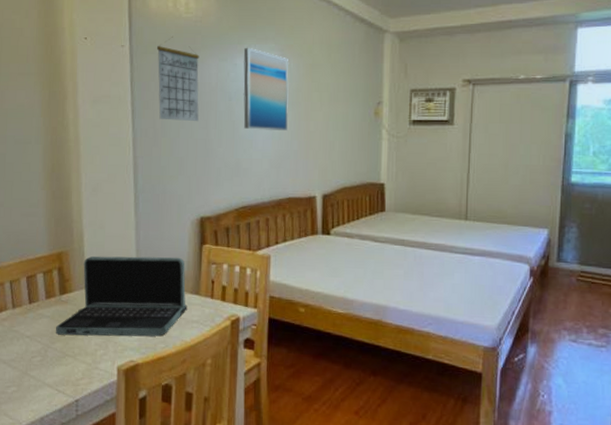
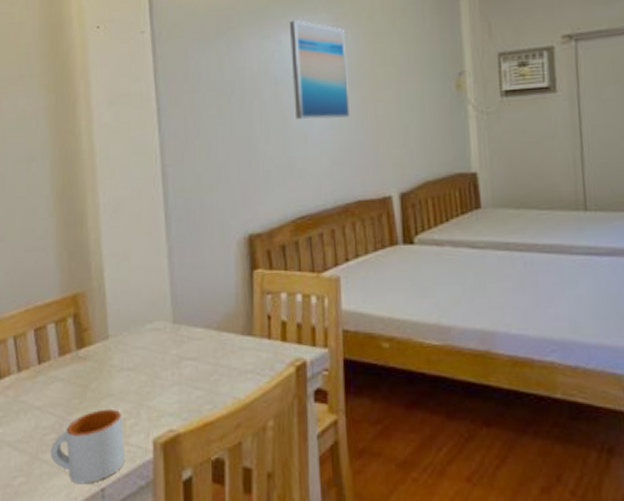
mug: none [37,341,95,396] -> present [51,408,125,484]
laptop: present [56,256,187,337] -> none [73,288,239,402]
calendar: present [156,37,200,122] -> none [183,16,239,117]

